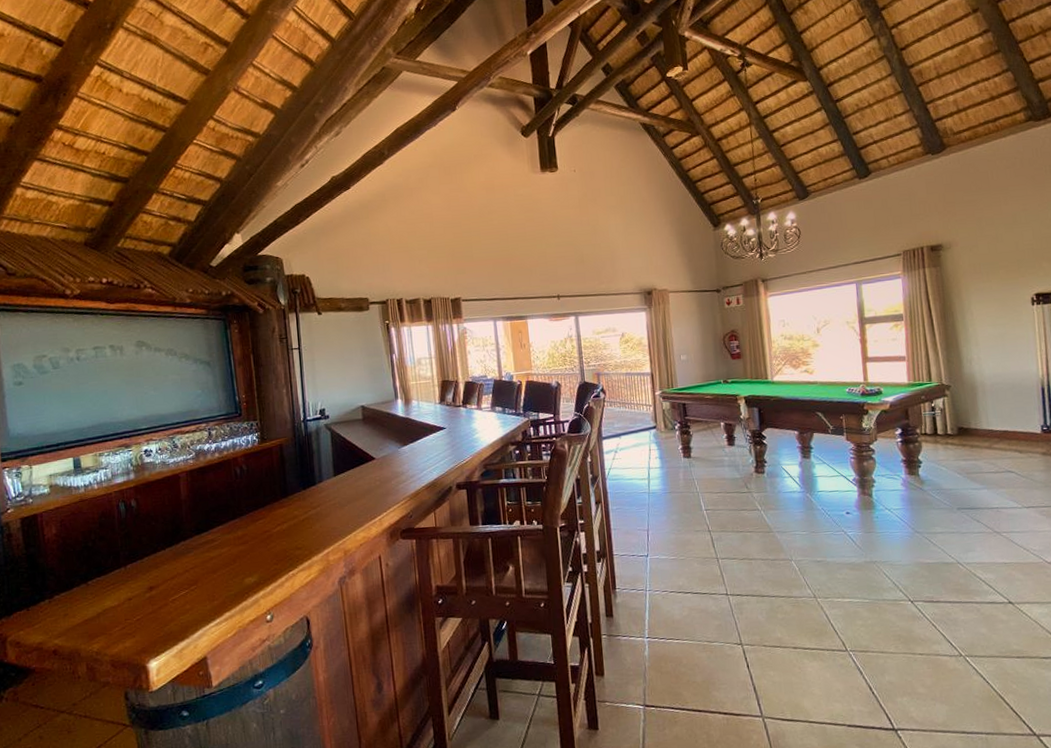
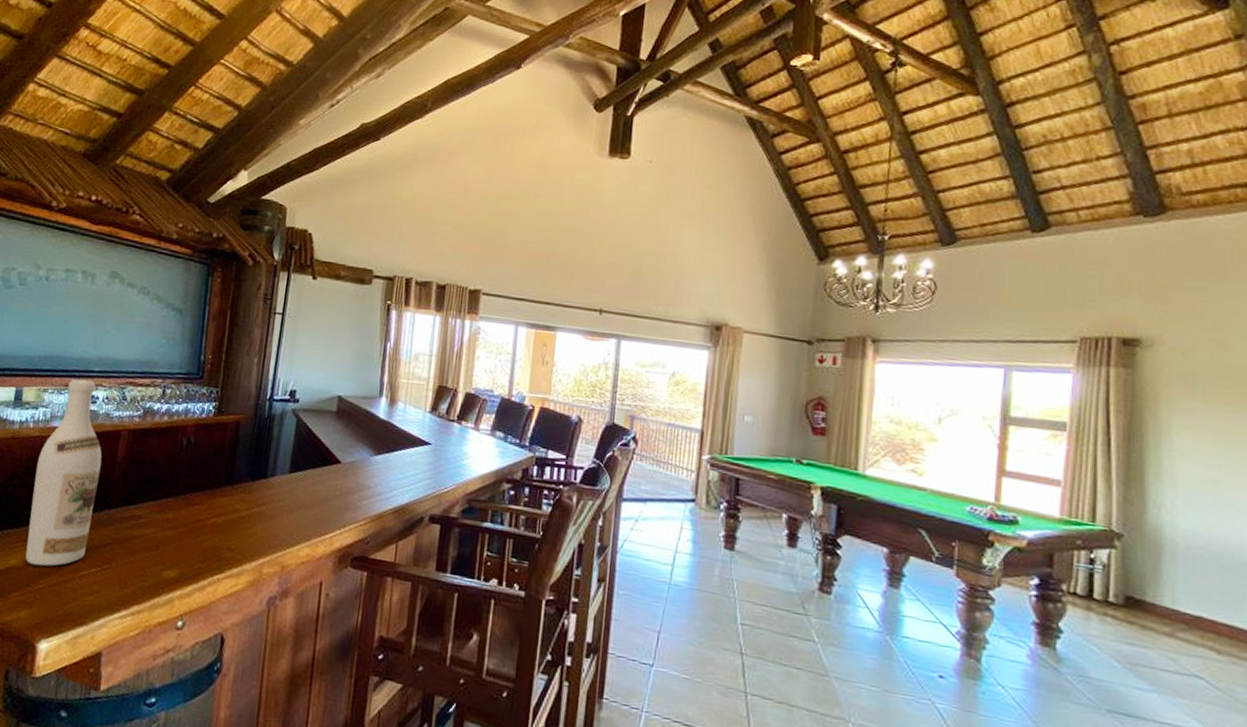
wine bottle: none [109,437,172,602] -> present [25,378,102,567]

